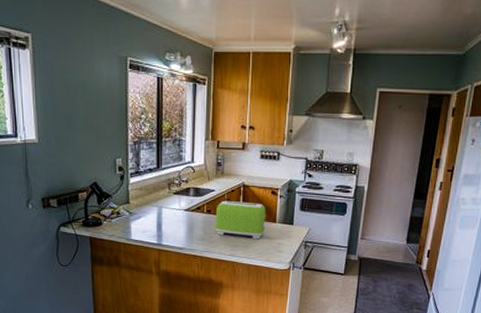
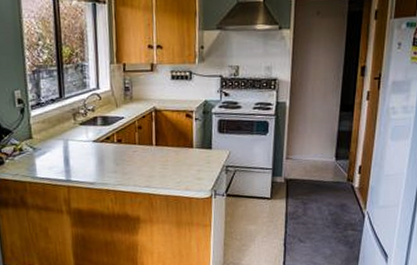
toaster: present [215,200,267,239] -> none [126,127,184,167]

